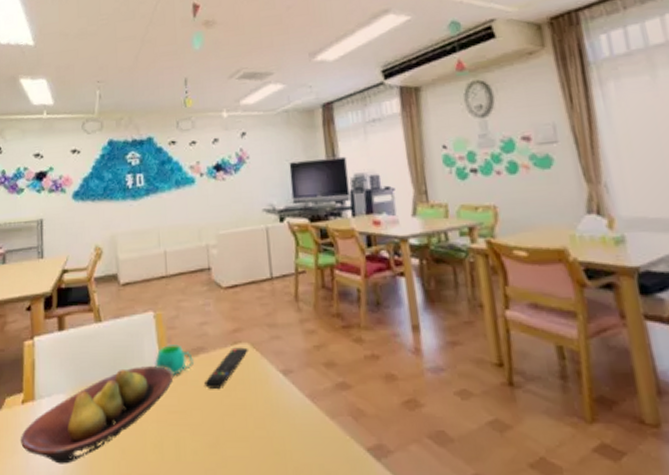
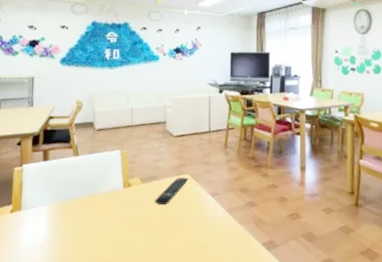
fruit bowl: present [21,366,174,464] -> none [9,188,132,255]
mug: present [155,344,194,377] -> none [119,174,148,196]

